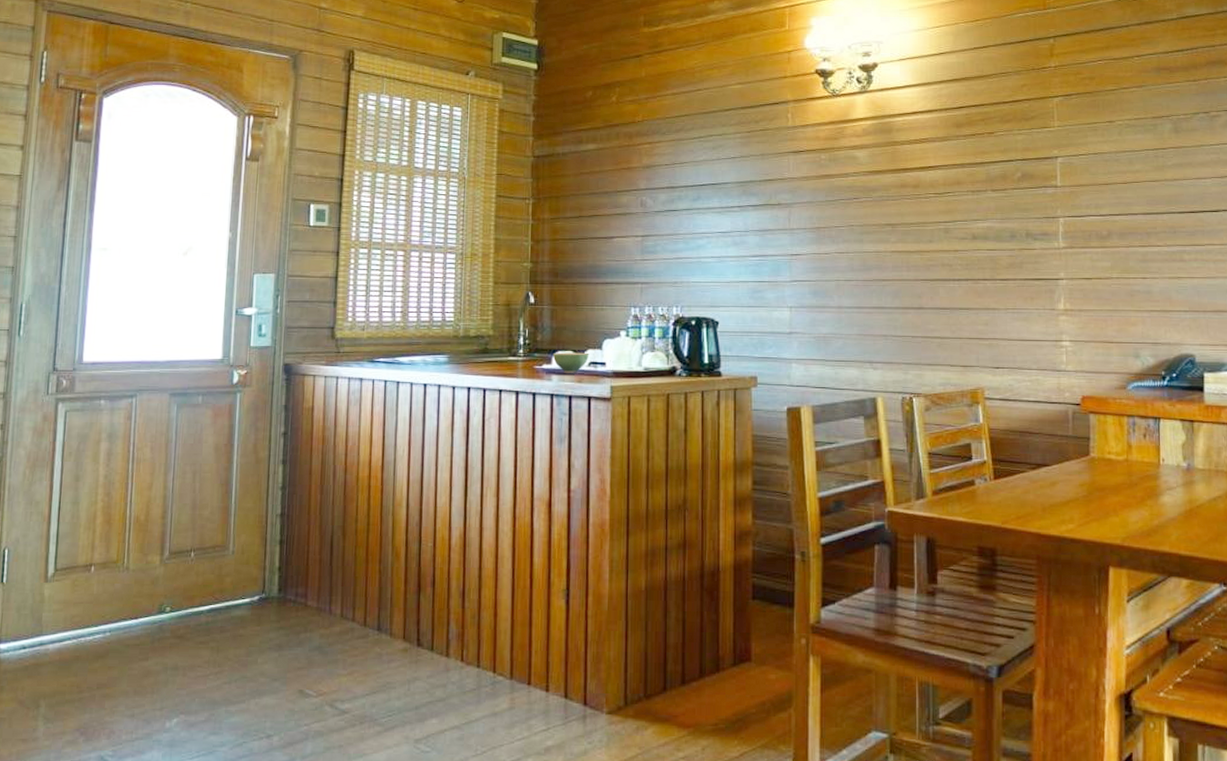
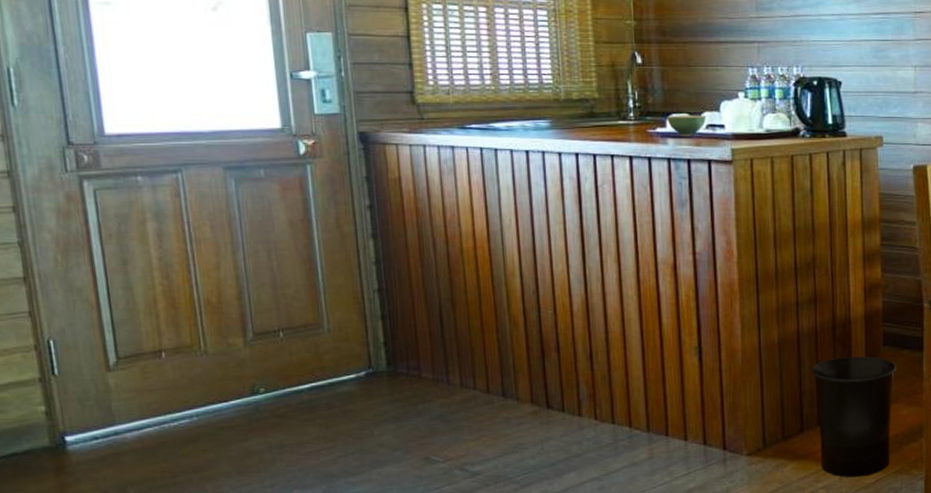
waste bin: none [678,609,766,749] -> present [812,356,897,478]

